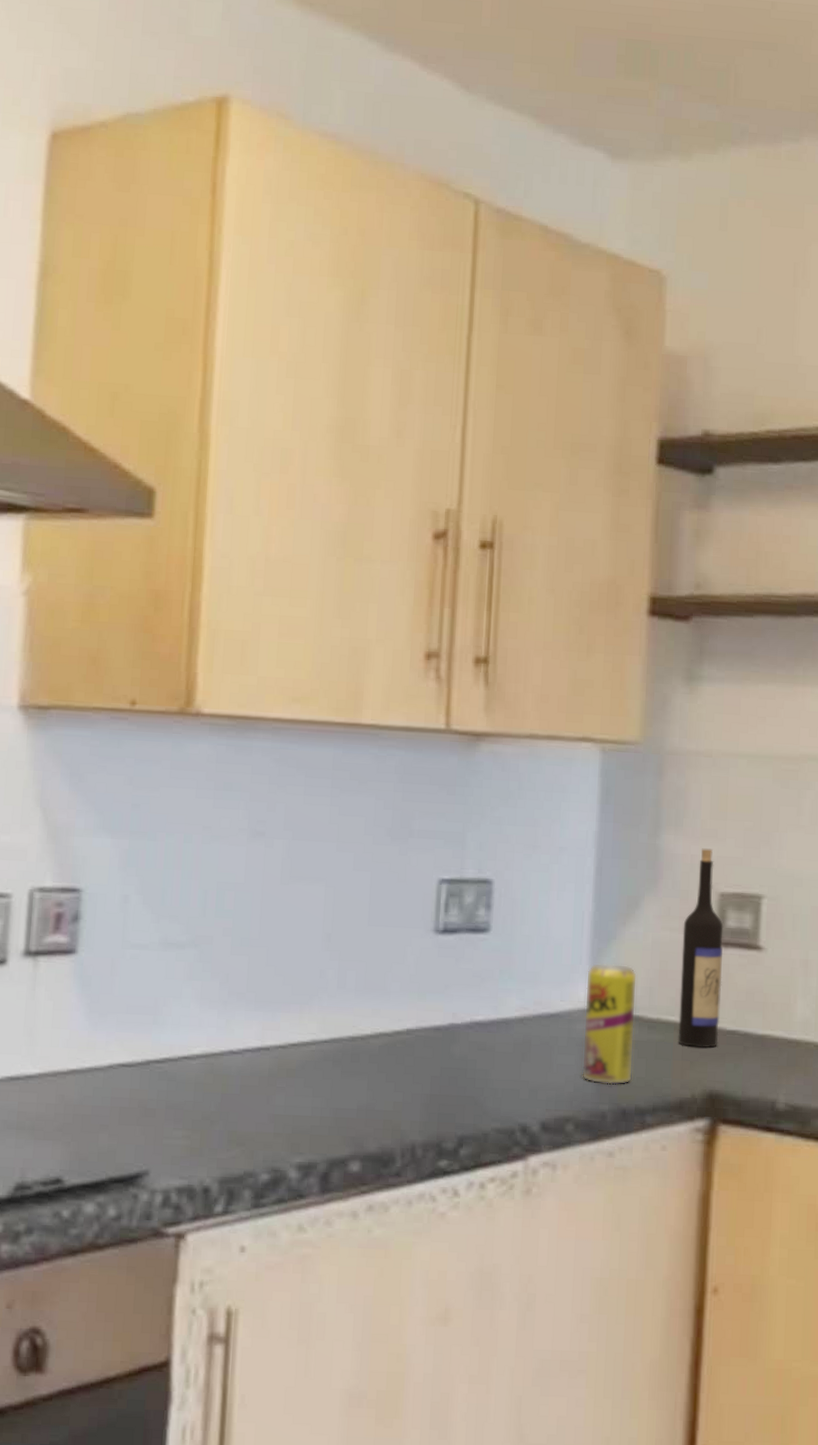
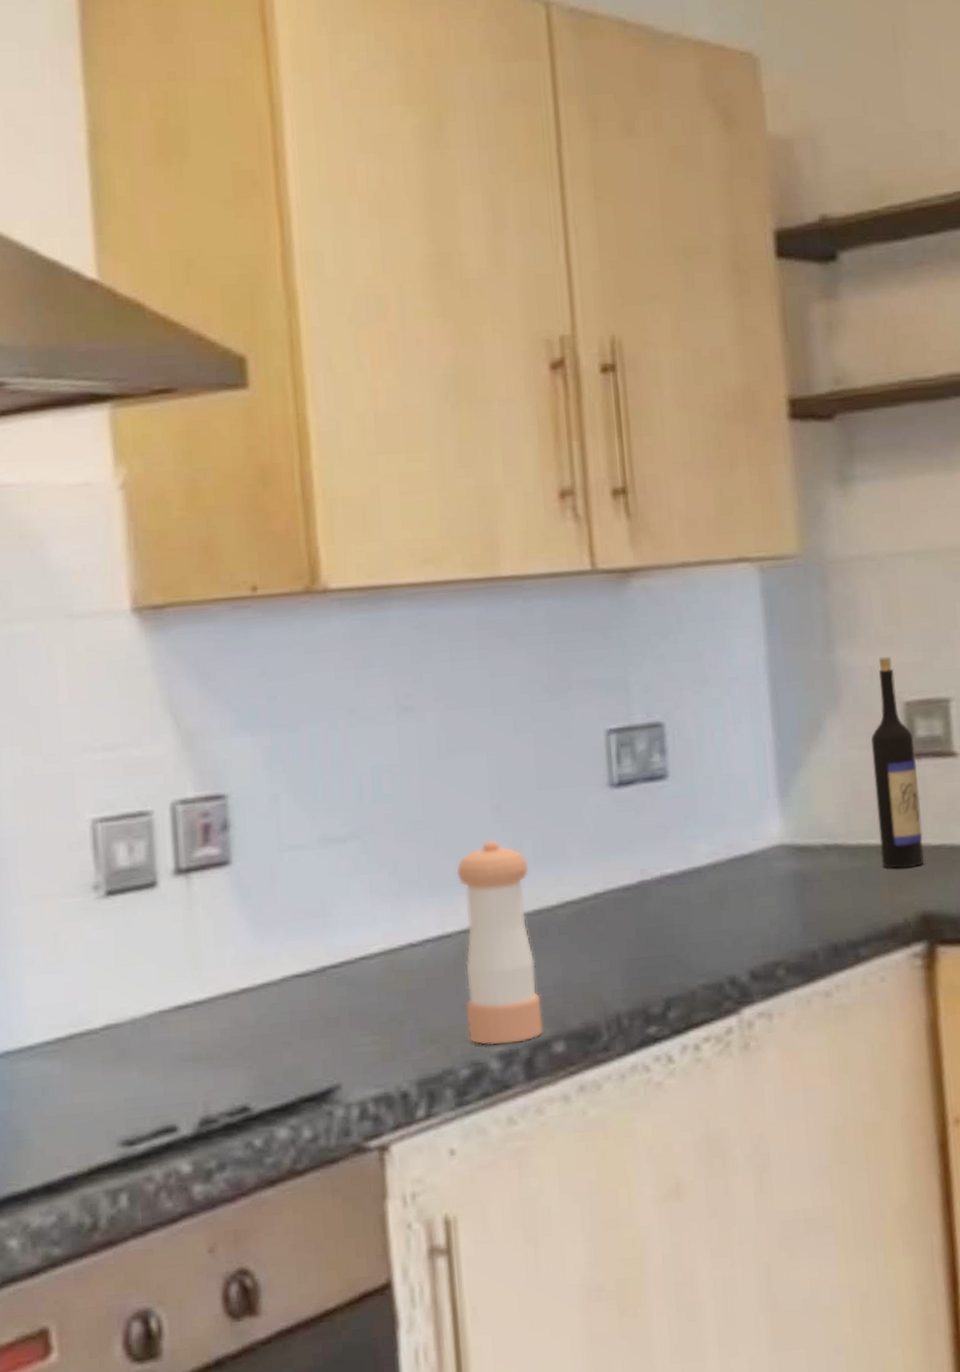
pepper shaker: none [272,965,350,1158] -> present [456,840,544,1046]
beverage can: present [581,962,638,1085] -> none [776,791,840,922]

